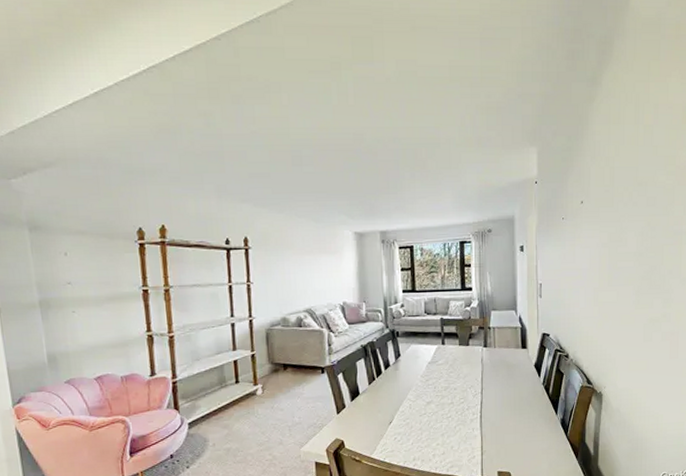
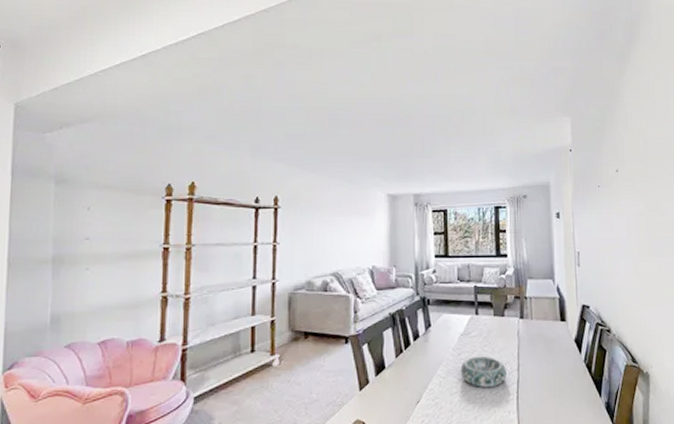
decorative bowl: none [428,381,471,409] -> present [460,356,507,387]

